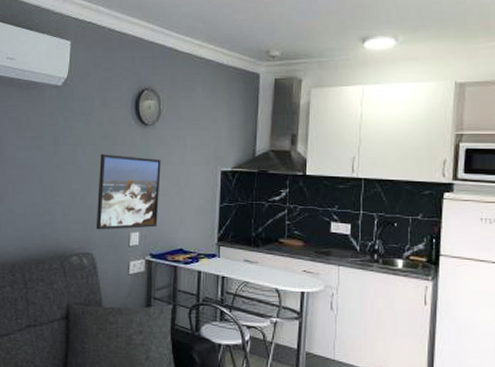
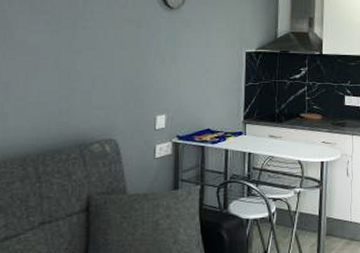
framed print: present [96,154,161,230] -> none [119,38,187,115]

